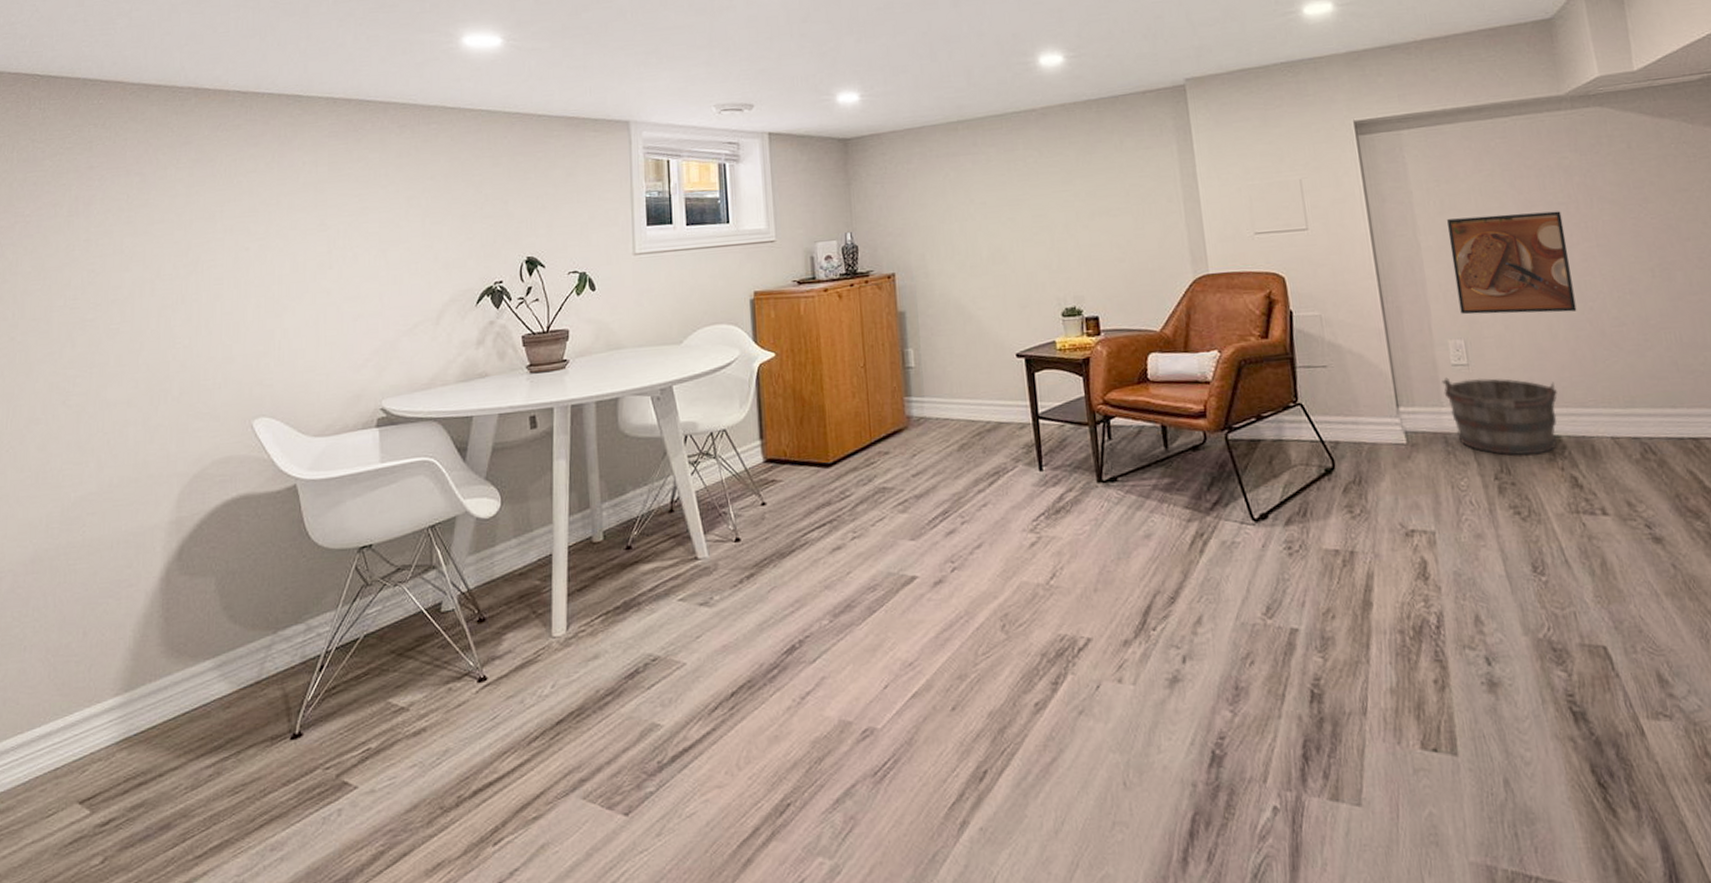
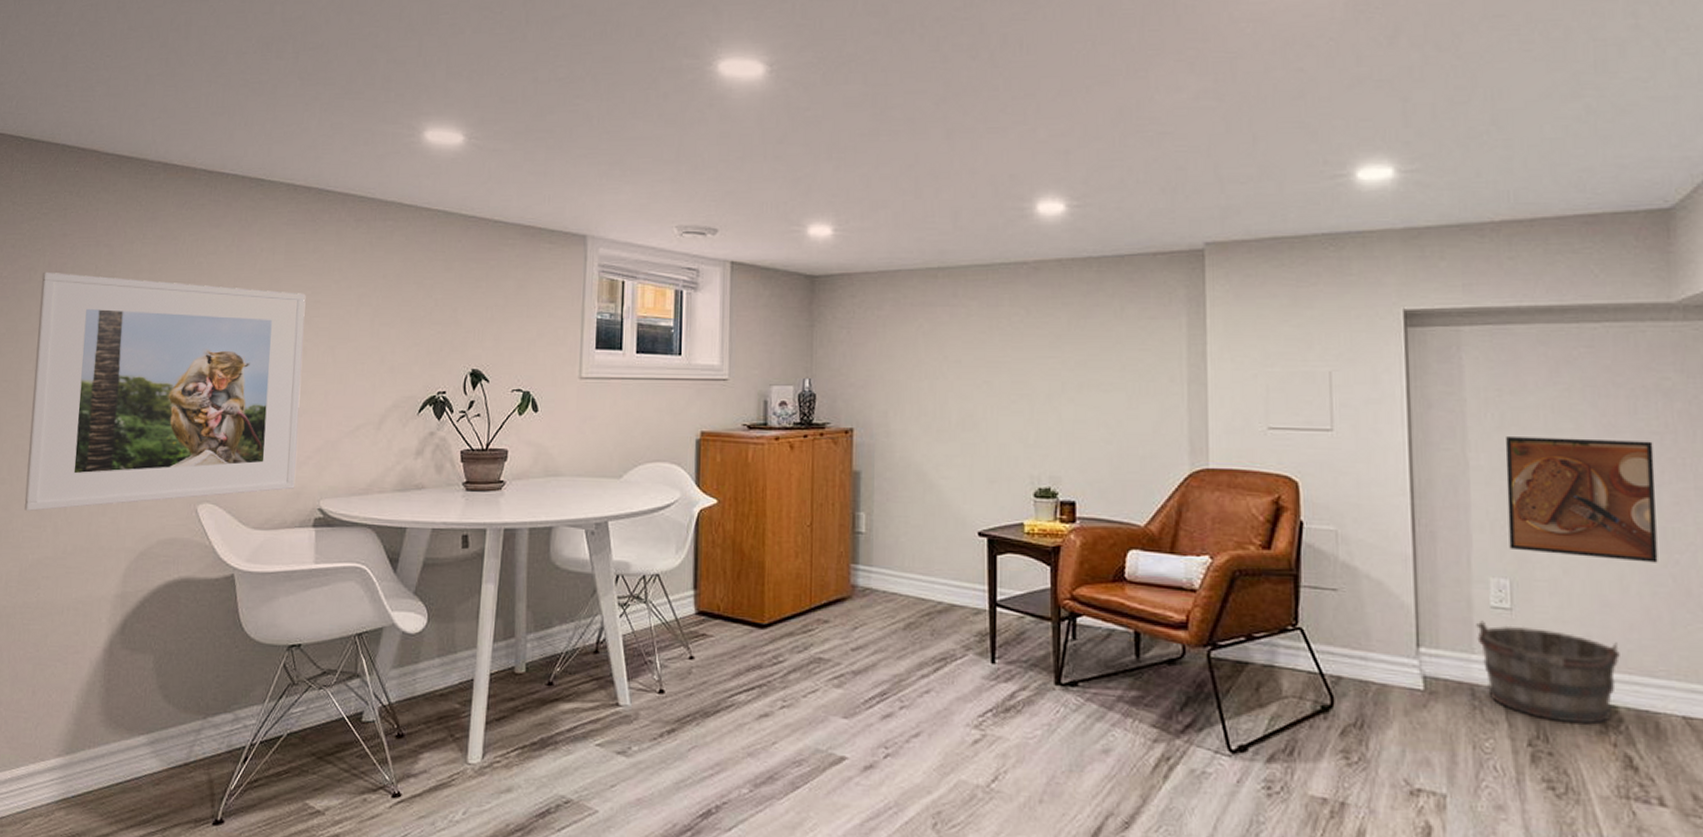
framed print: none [62,201,355,449] -> present [24,271,306,511]

